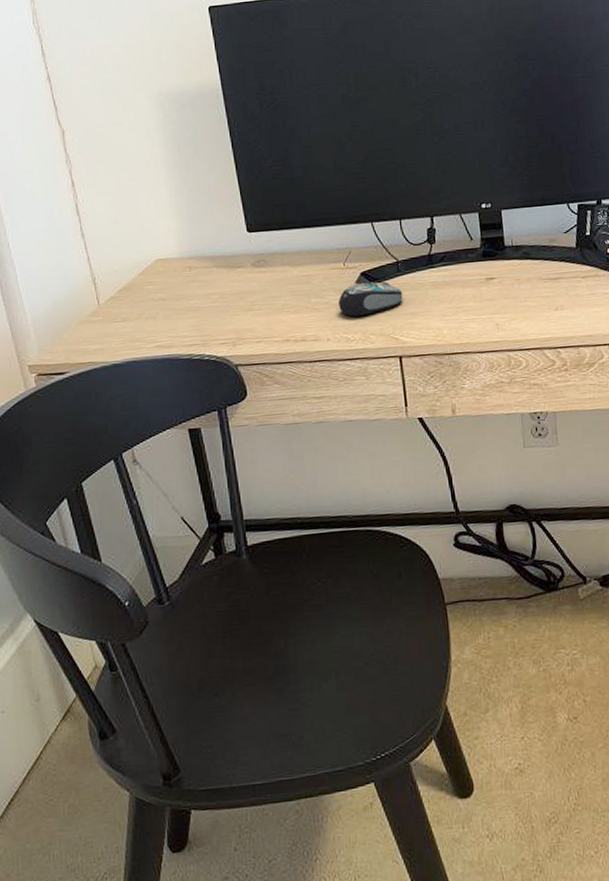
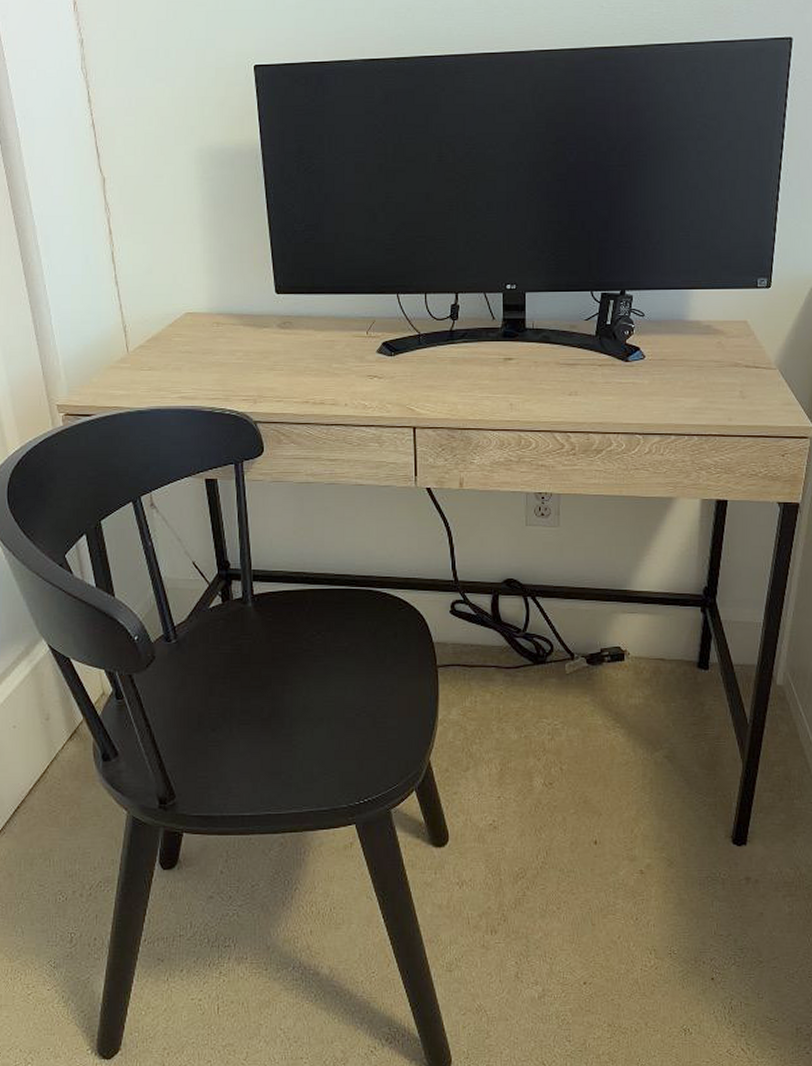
computer mouse: present [338,281,403,316] -> none [359,352,422,384]

